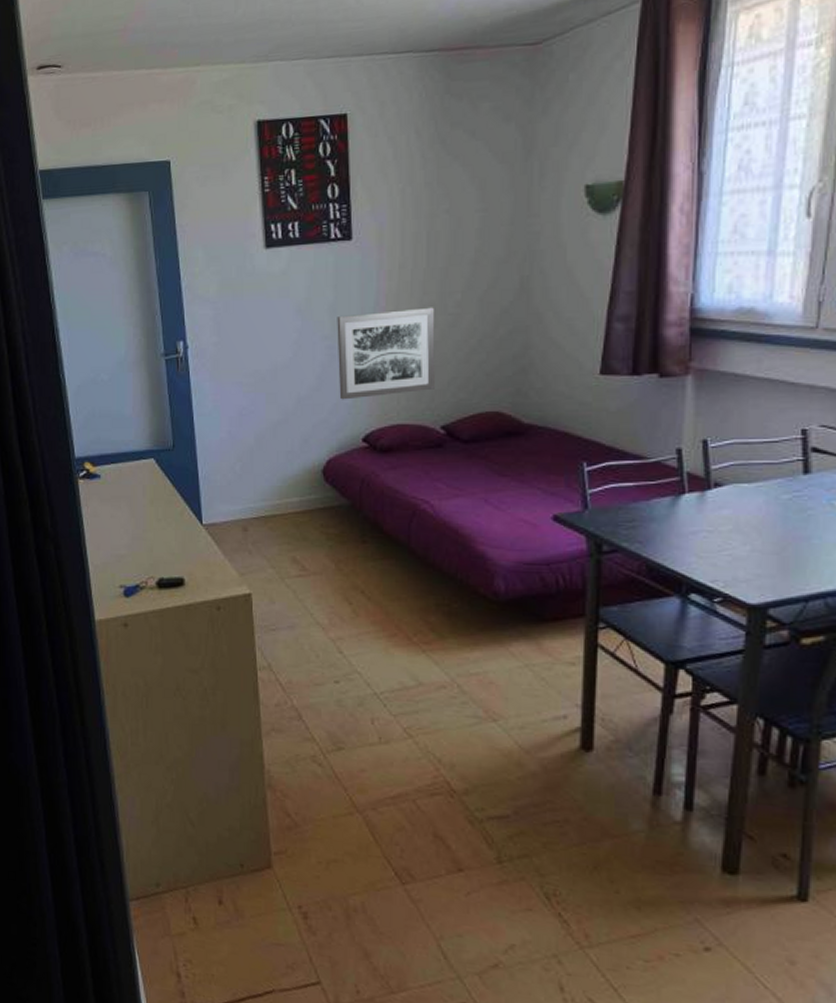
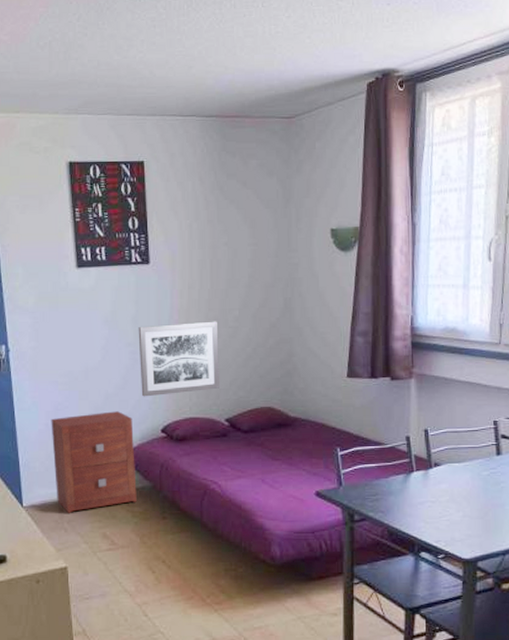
nightstand: none [234,417,332,533] -> present [51,411,137,513]

